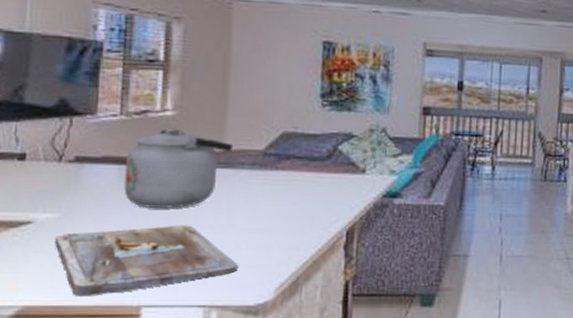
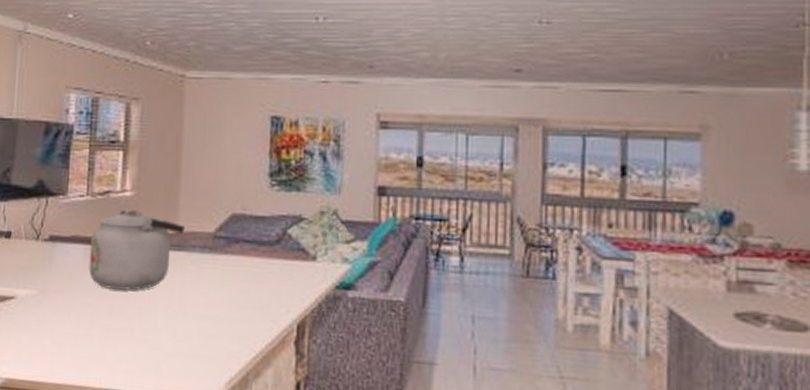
cutting board: present [55,225,238,296] -> none [32,307,190,375]

